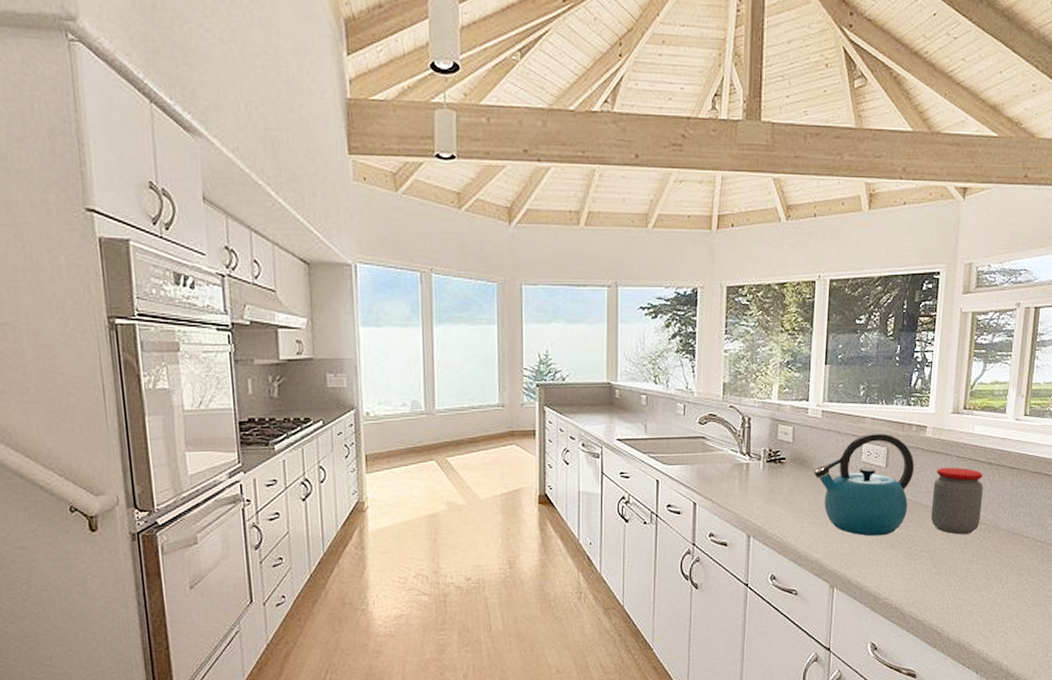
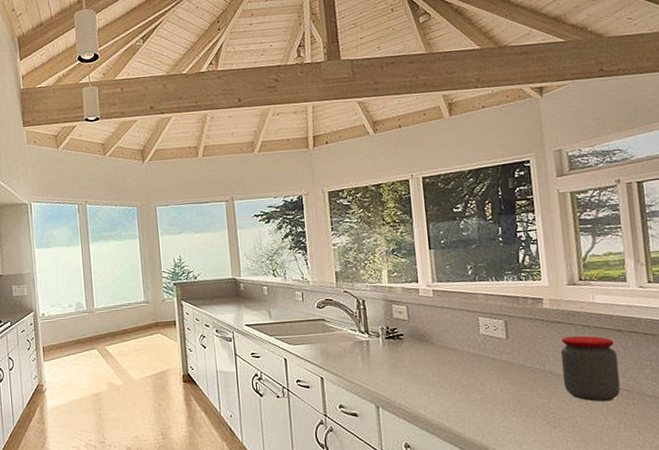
kettle: present [813,432,915,537] -> none [432,306,538,405]

